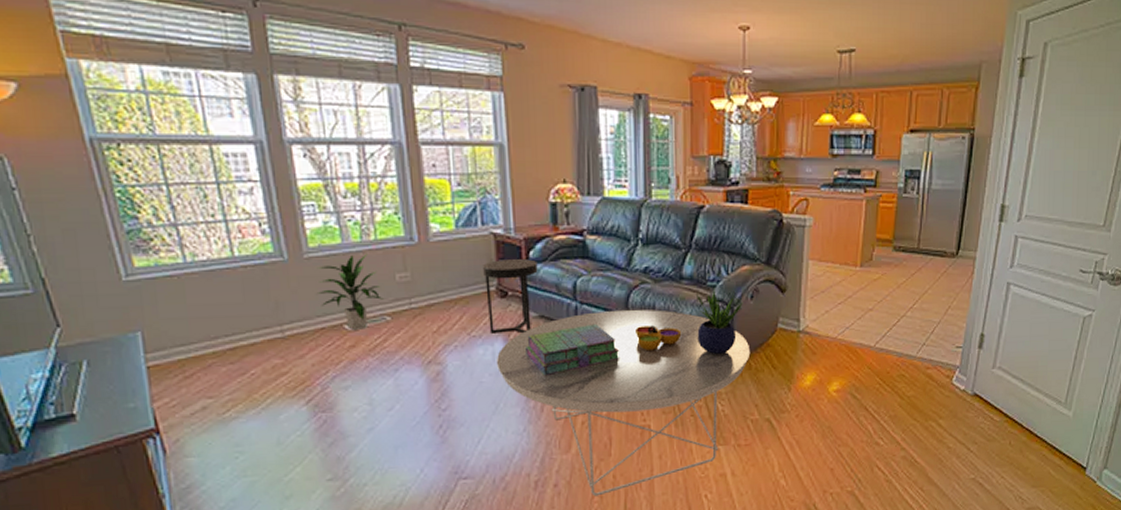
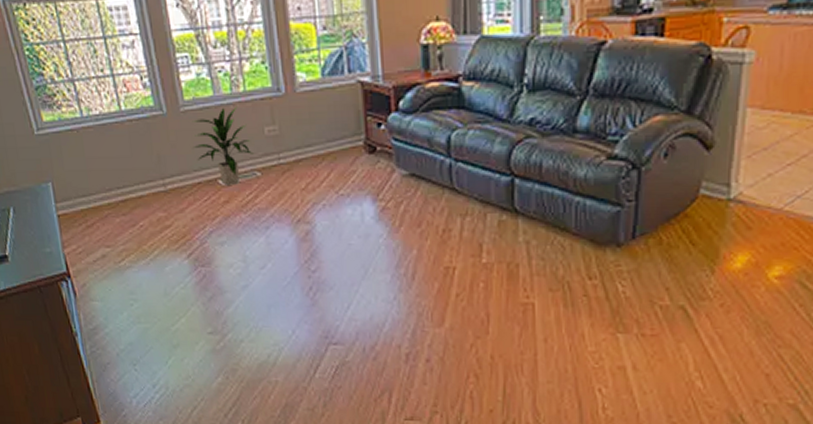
side table: present [483,259,538,334] -> none [350,110,408,193]
coffee table: present [496,309,751,497] -> none [364,168,662,377]
stack of books: present [526,323,620,377] -> none [396,184,500,241]
decorative bowl: present [634,325,682,351] -> none [517,188,574,218]
potted plant: present [697,288,743,354] -> none [594,143,654,224]

